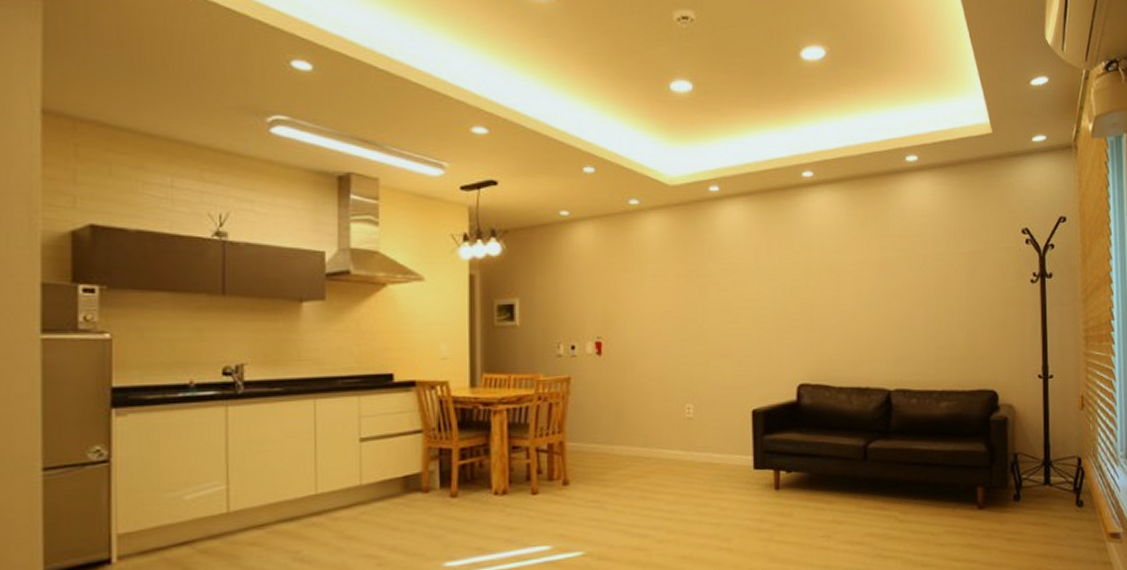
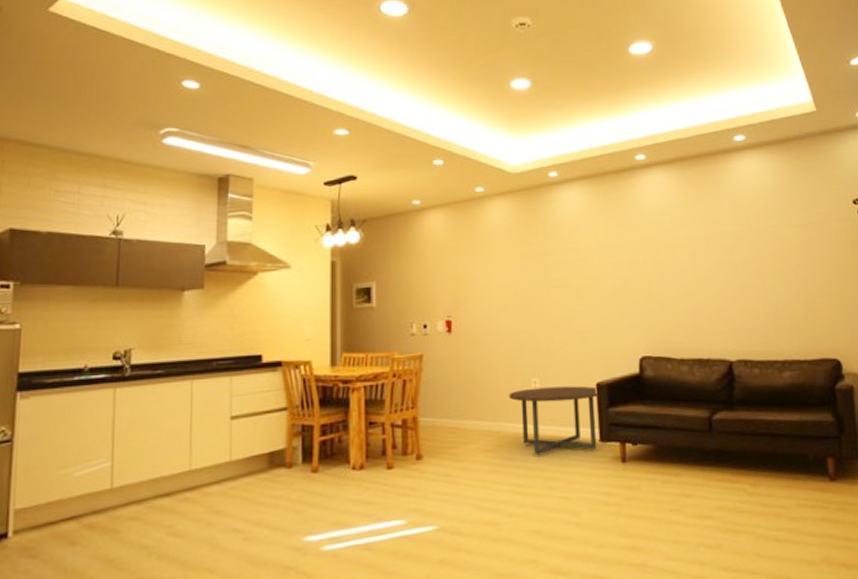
coffee table: none [661,412,756,483] -> present [508,385,600,456]

